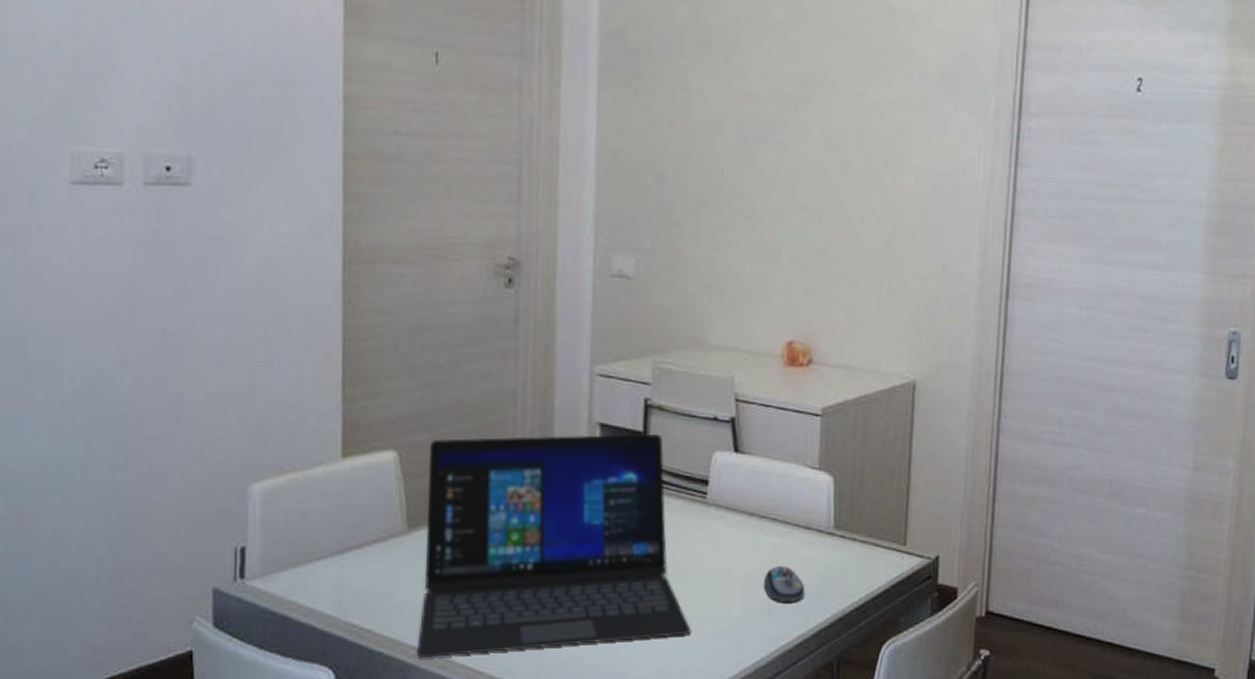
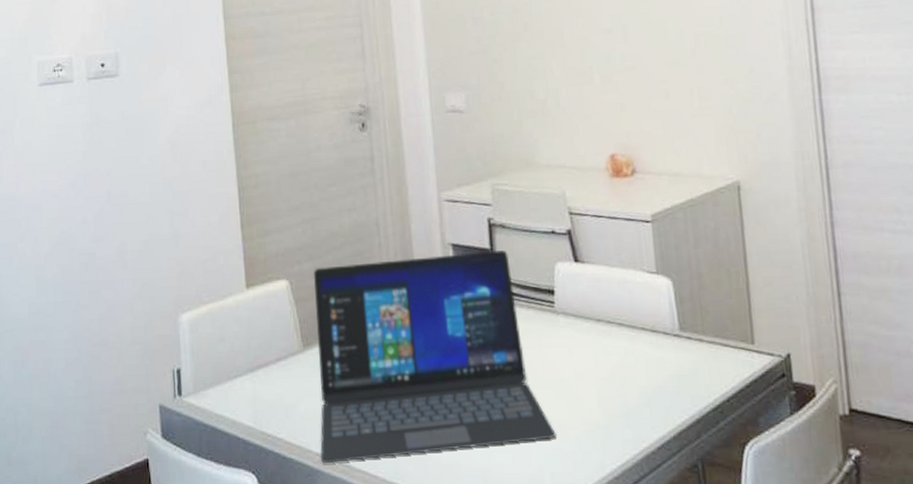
computer mouse: present [763,565,805,602] -> none [618,368,660,405]

